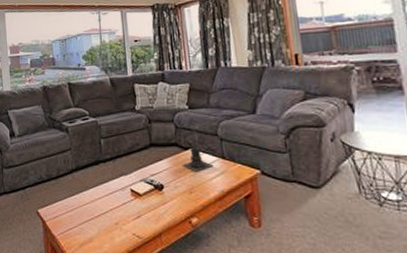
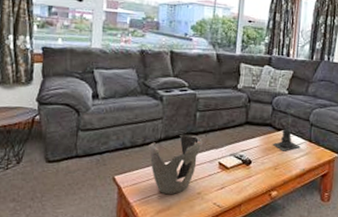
decorative bowl: none [63,163,111,227] -> present [148,134,203,195]

